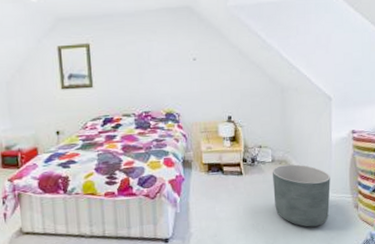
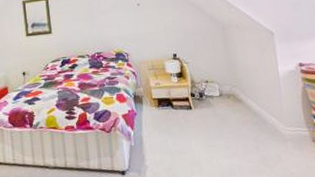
planter: present [273,164,330,227] -> none [221,98,286,162]

